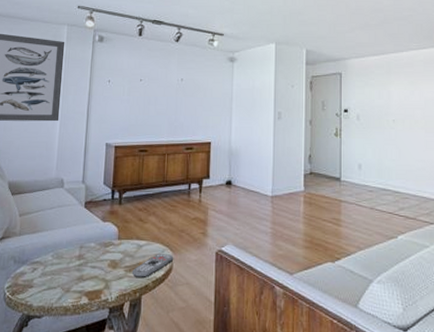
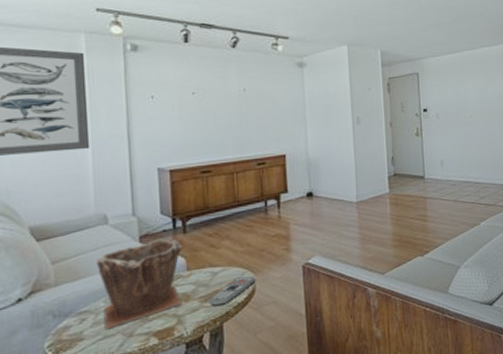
plant pot: none [49,206,117,282] -> present [96,238,183,330]

